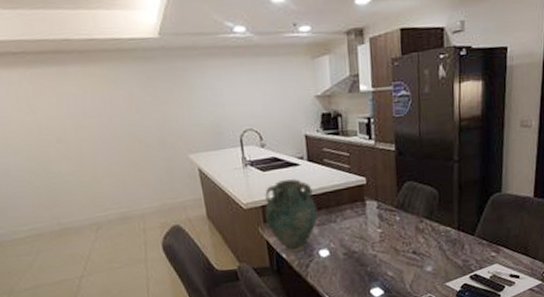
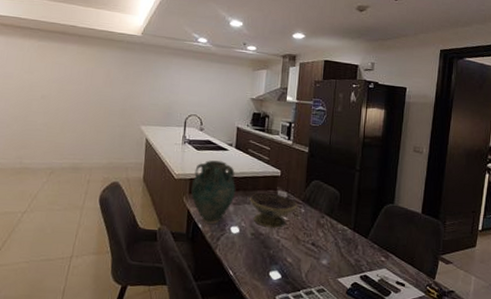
decorative bowl: none [335,205,391,244] -> present [250,192,297,228]

